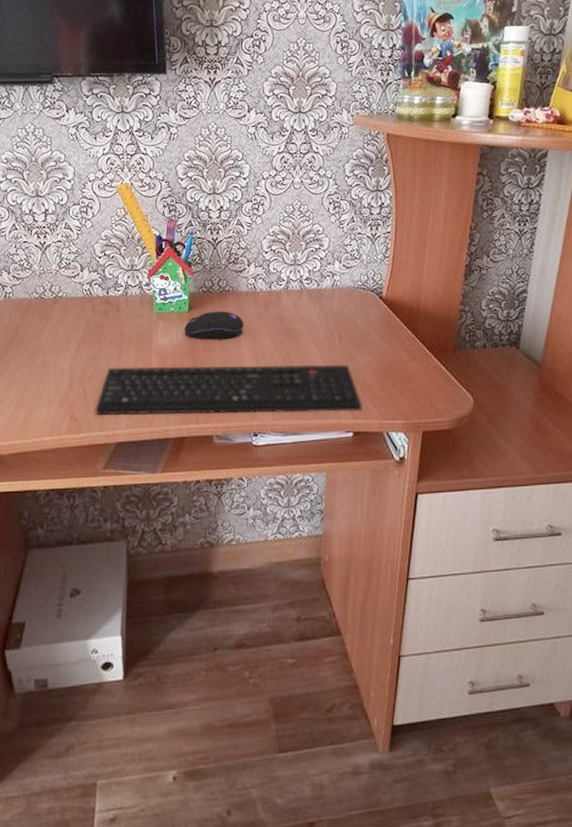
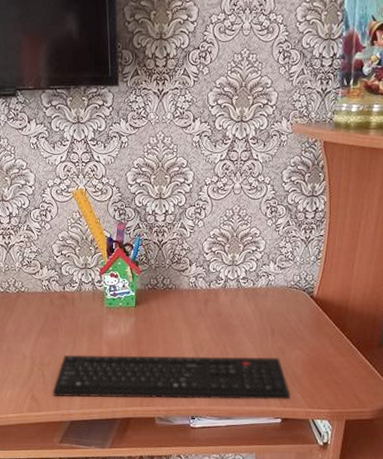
computer mouse: present [184,311,244,340] -> none [131,306,185,333]

